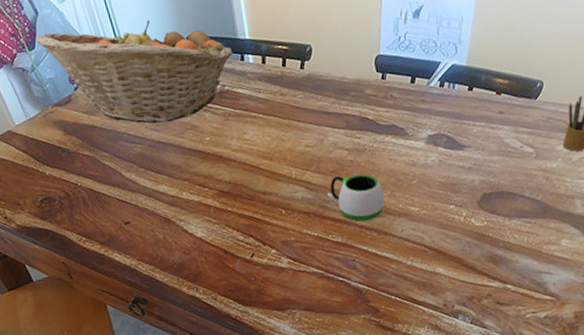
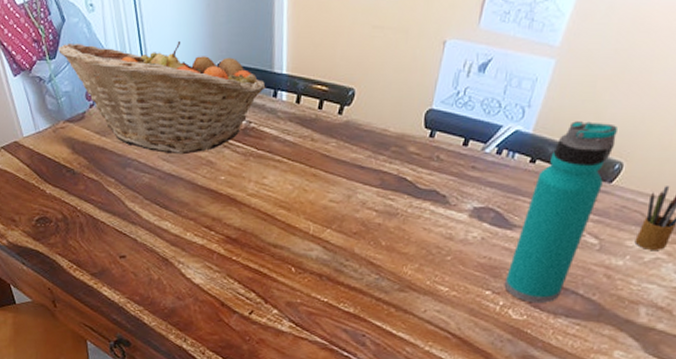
mug: present [327,174,385,222] -> none [345,239,411,294]
water bottle: none [464,49,534,210] -> present [504,121,617,303]

